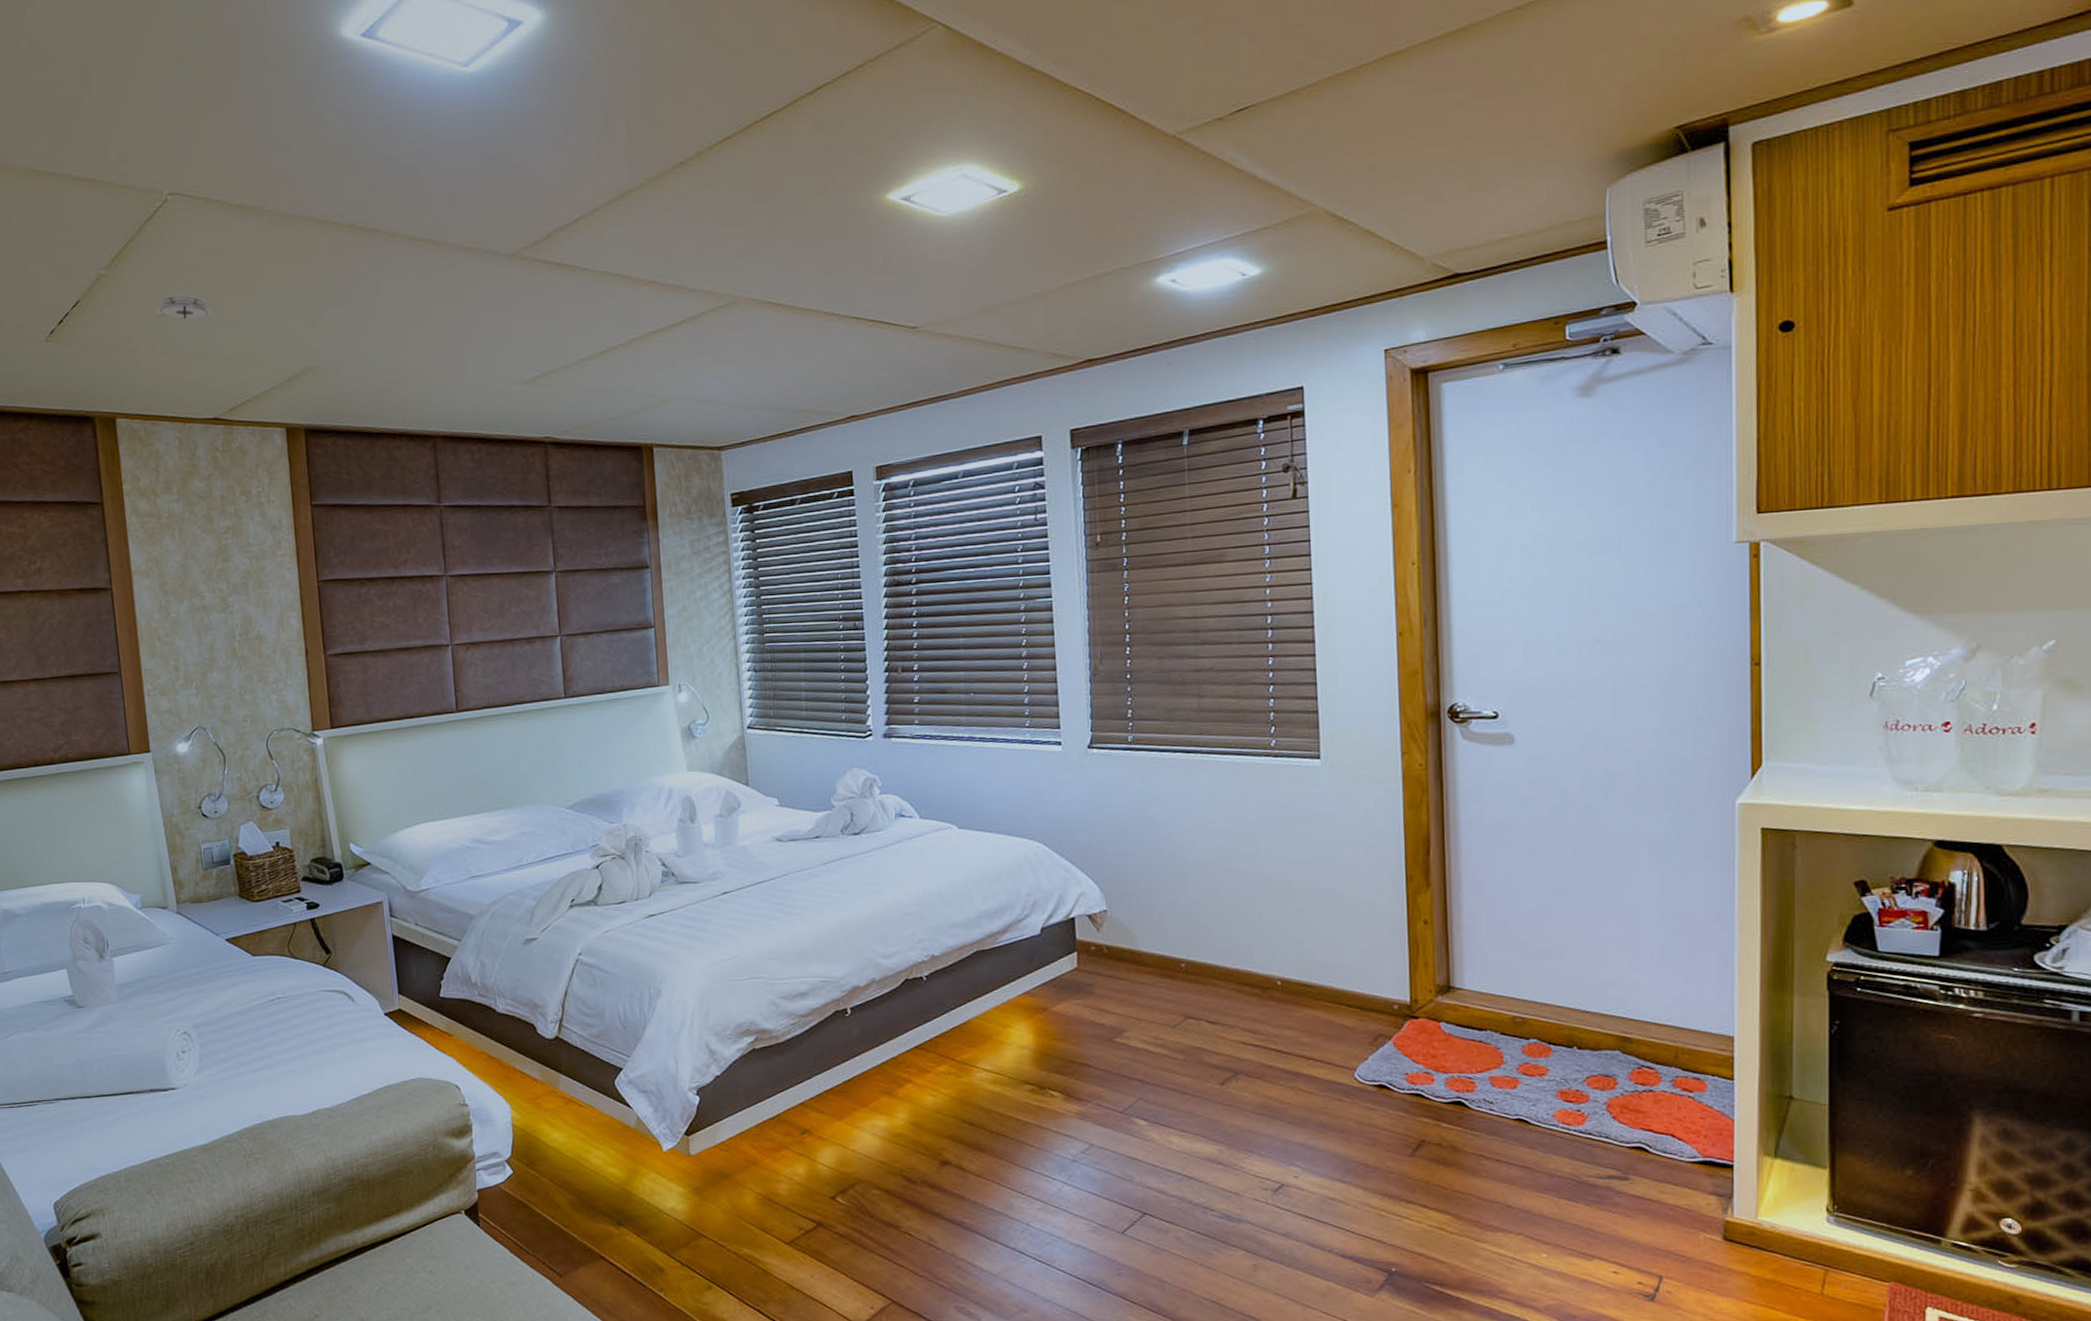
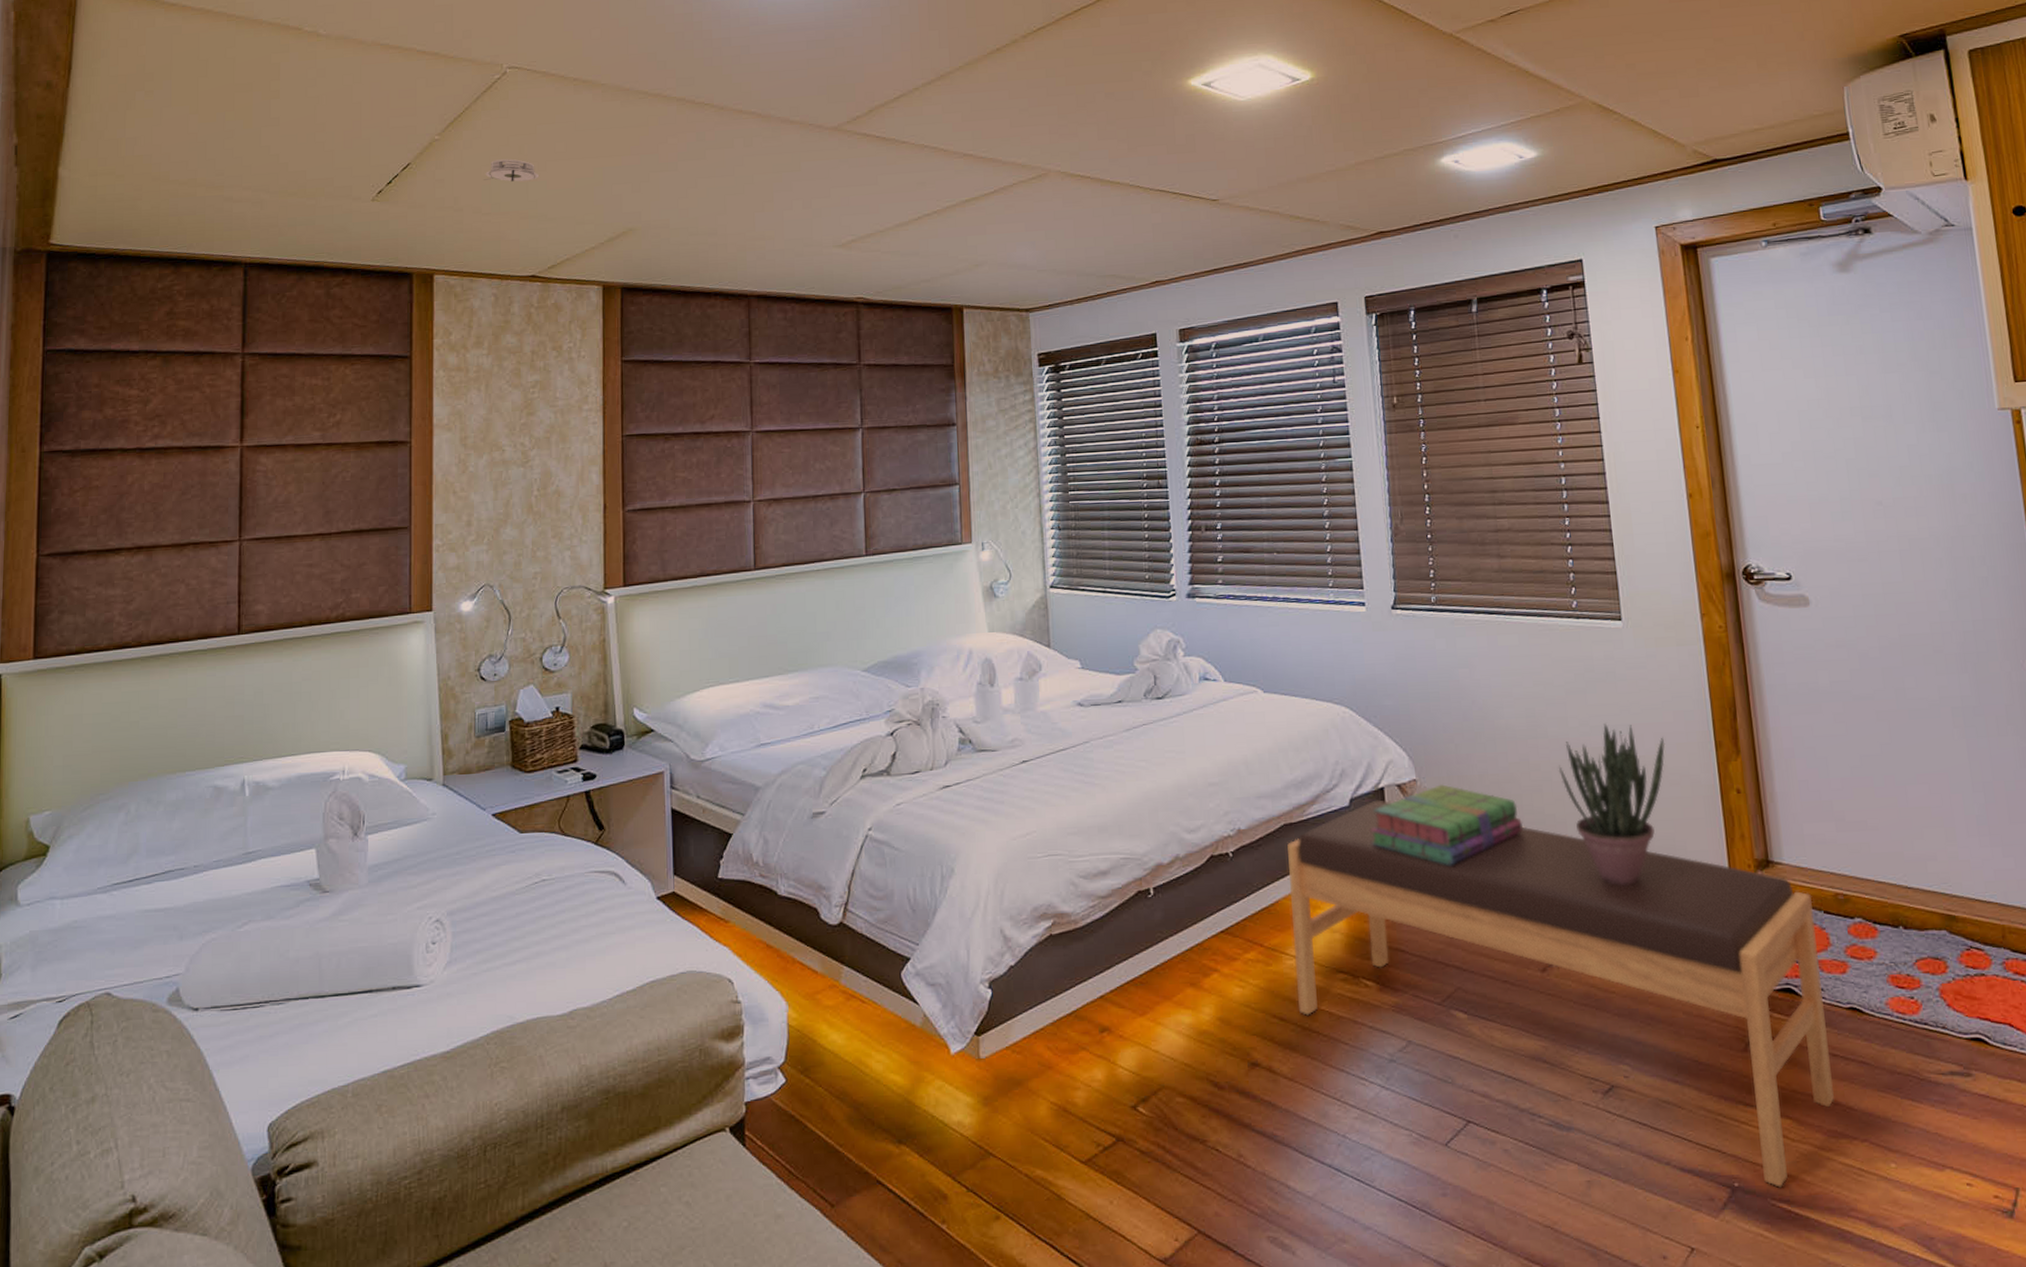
bench: none [979,929,1494,1273] -> present [1287,800,1834,1188]
stack of books: none [1060,915,1210,989] -> present [1370,784,1523,865]
potted plant: none [1247,858,1356,1008] -> present [1558,724,1665,886]

